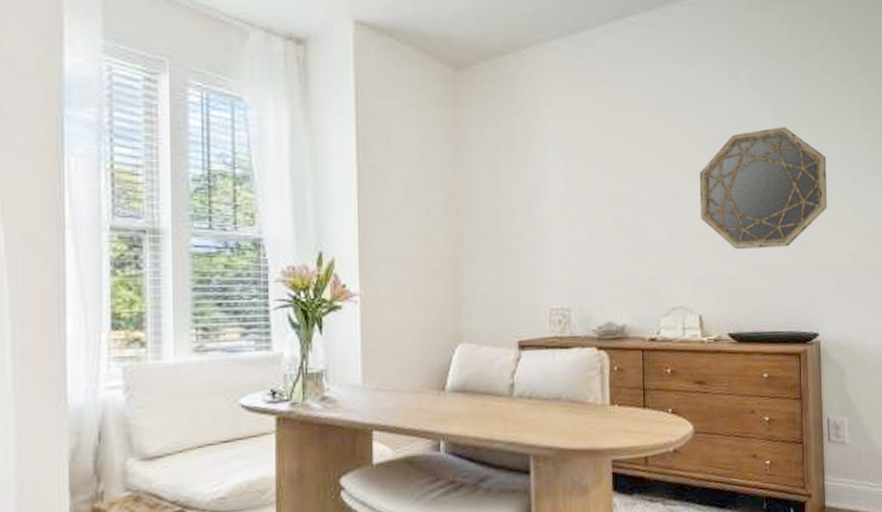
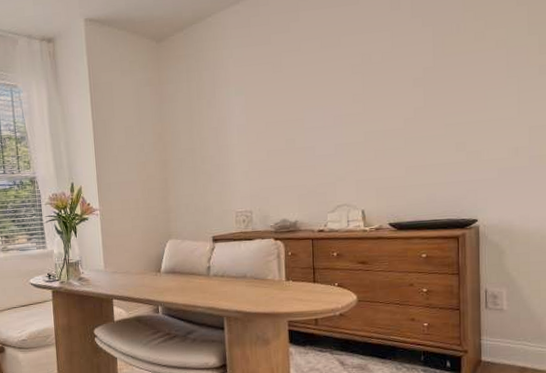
home mirror: present [699,126,827,250] -> none [361,44,490,155]

